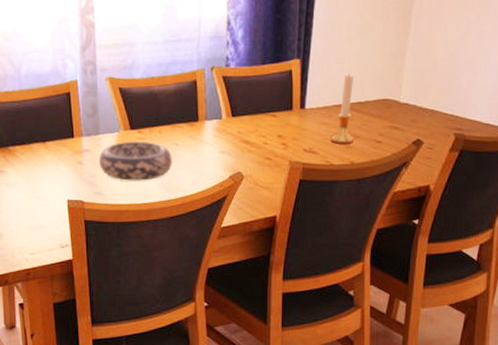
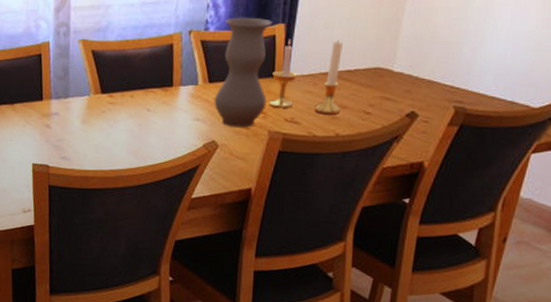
decorative bowl: present [98,141,173,181] -> none [66,105,144,147]
vase: none [238,53,289,159] -> present [214,17,273,128]
candlestick: none [289,73,315,139] -> present [269,39,299,108]

